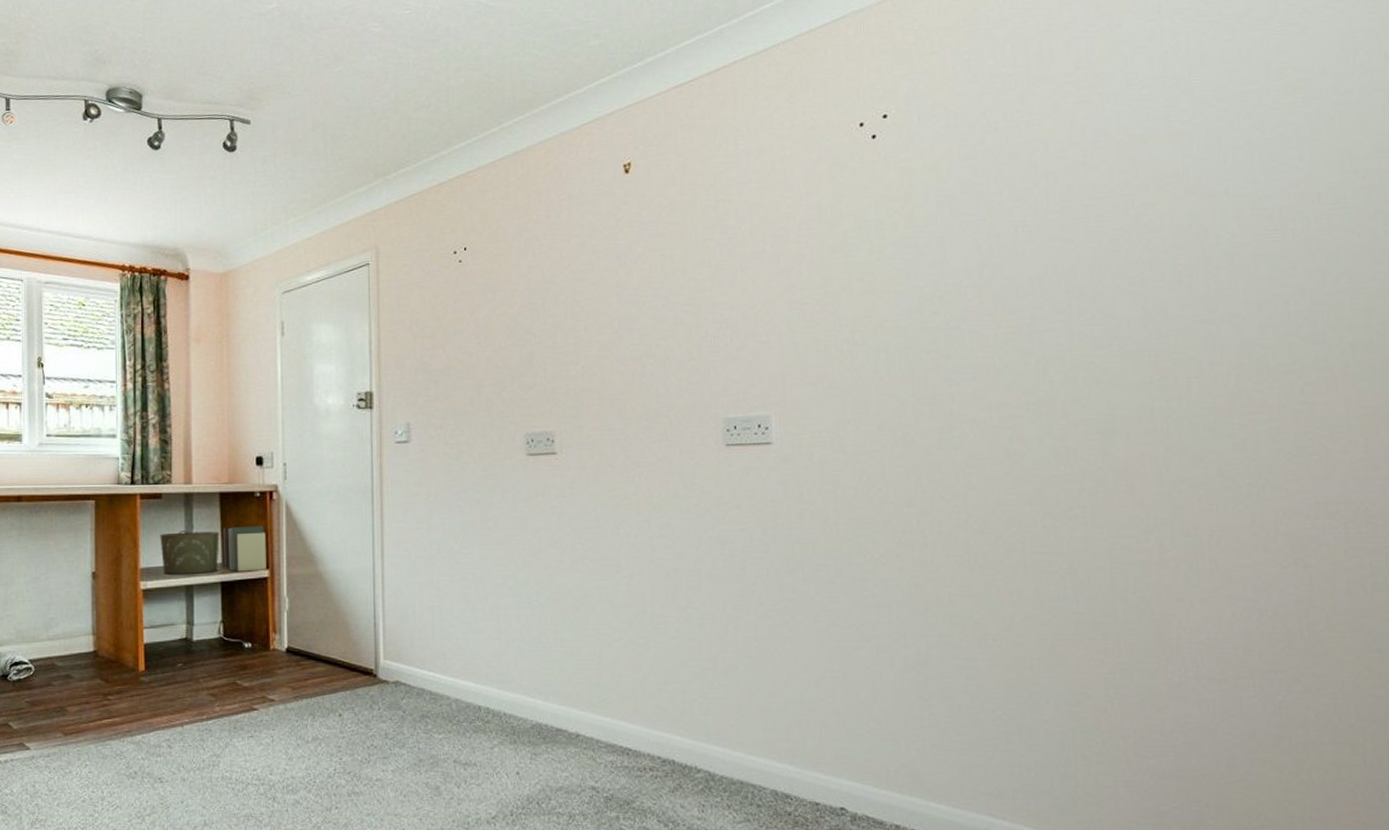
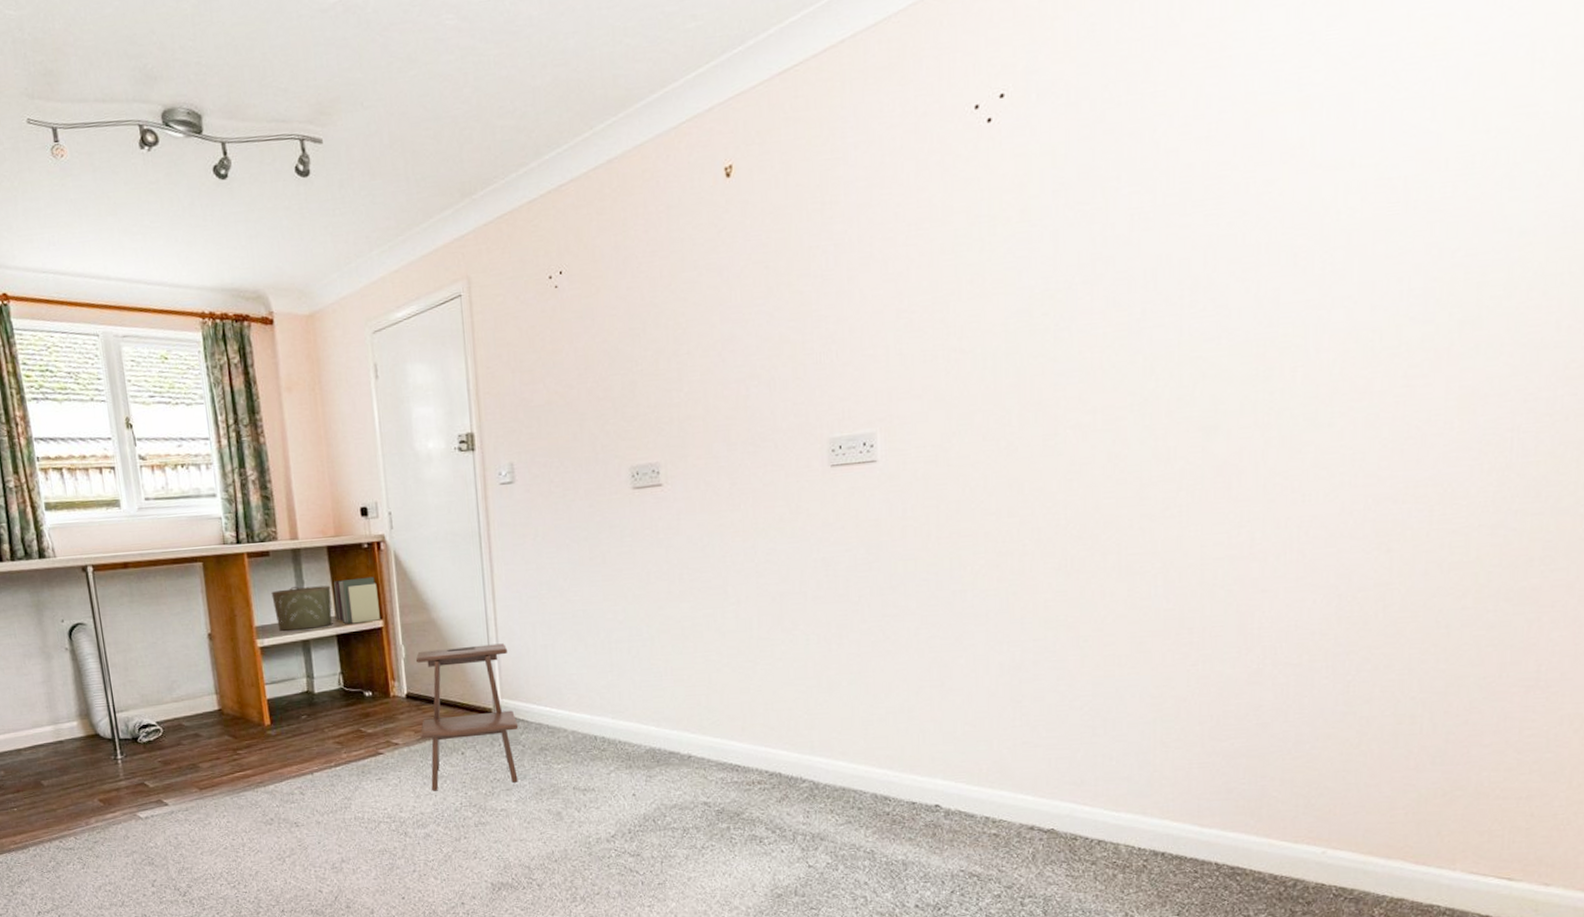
step stool: none [297,602,400,754] -> present [416,643,519,791]

